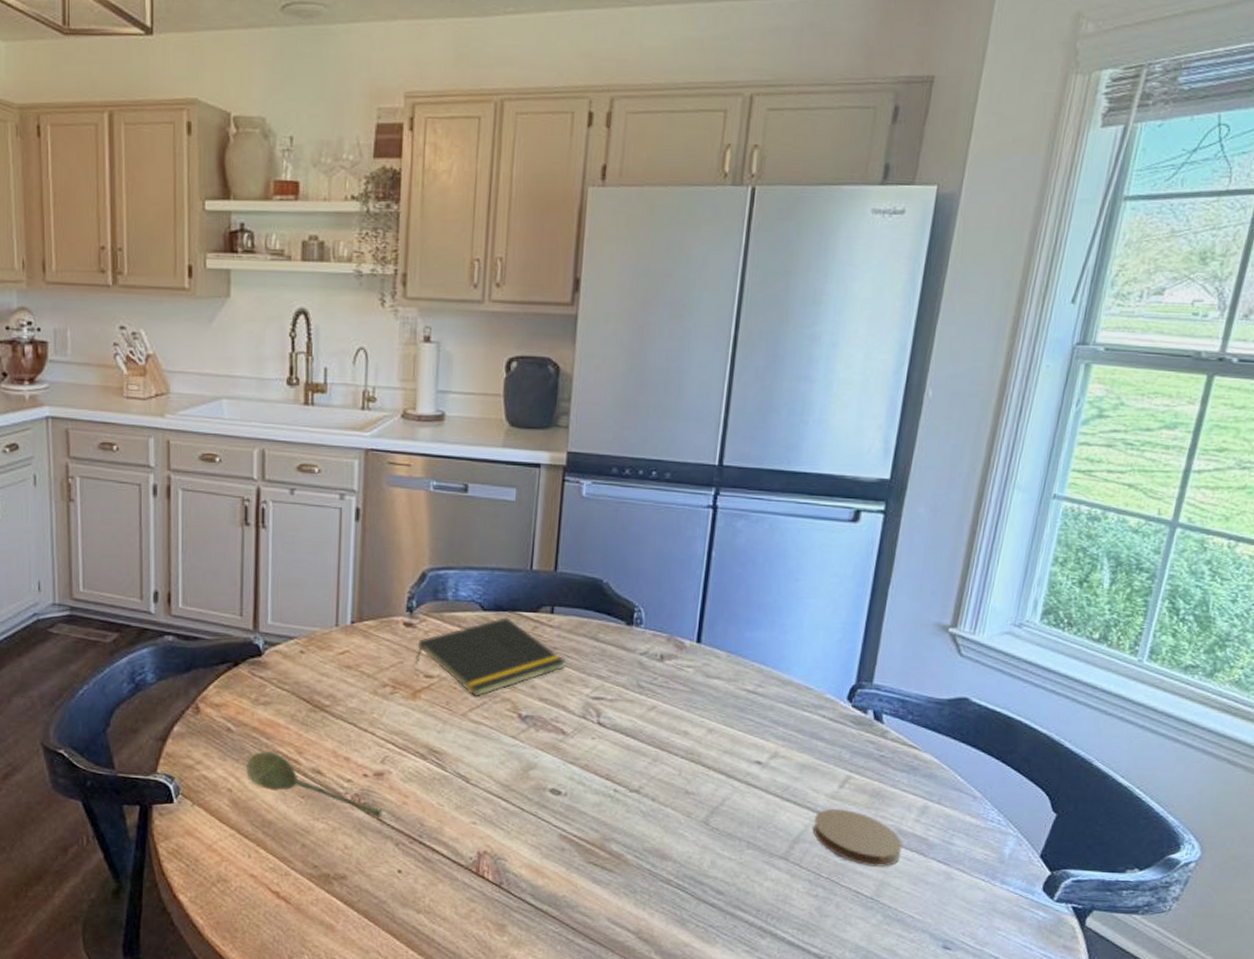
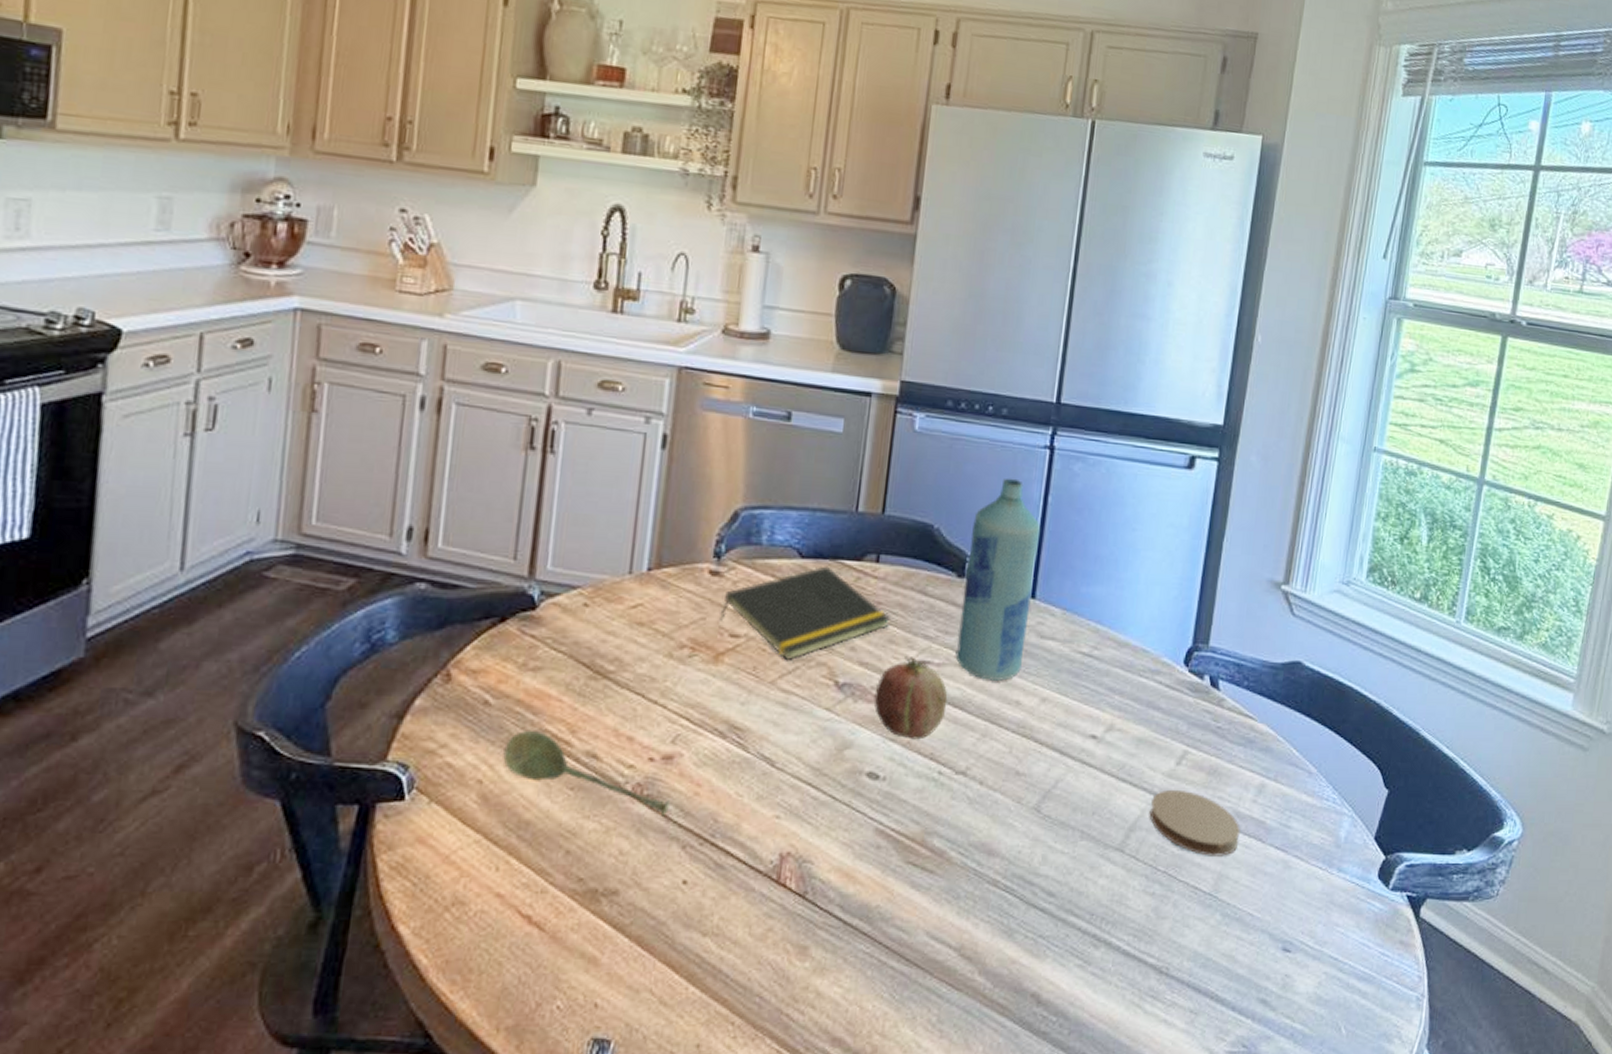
fruit: none [554,693,621,763] -> present [874,656,948,740]
bottle: none [626,536,705,714] -> present [955,478,1041,681]

